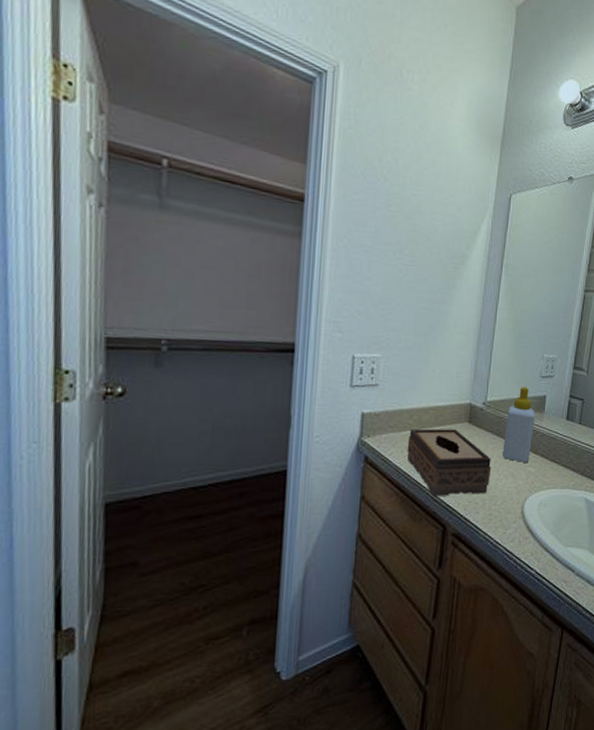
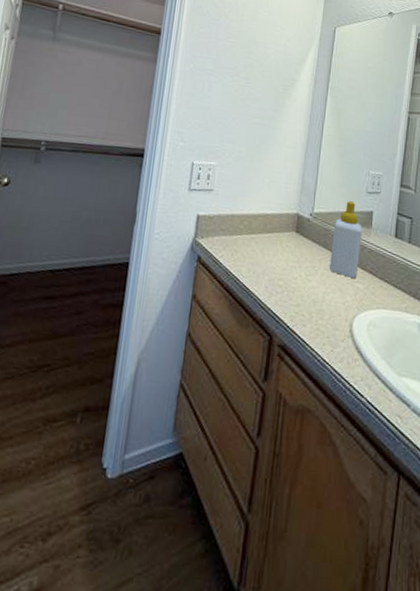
tissue box: present [406,428,492,496] -> none [236,234,319,307]

